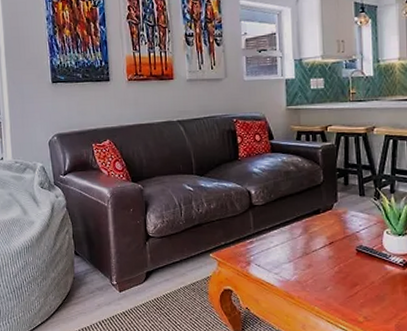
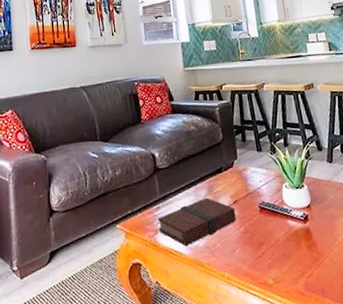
book: none [250,236,331,280] -> present [157,197,237,247]

